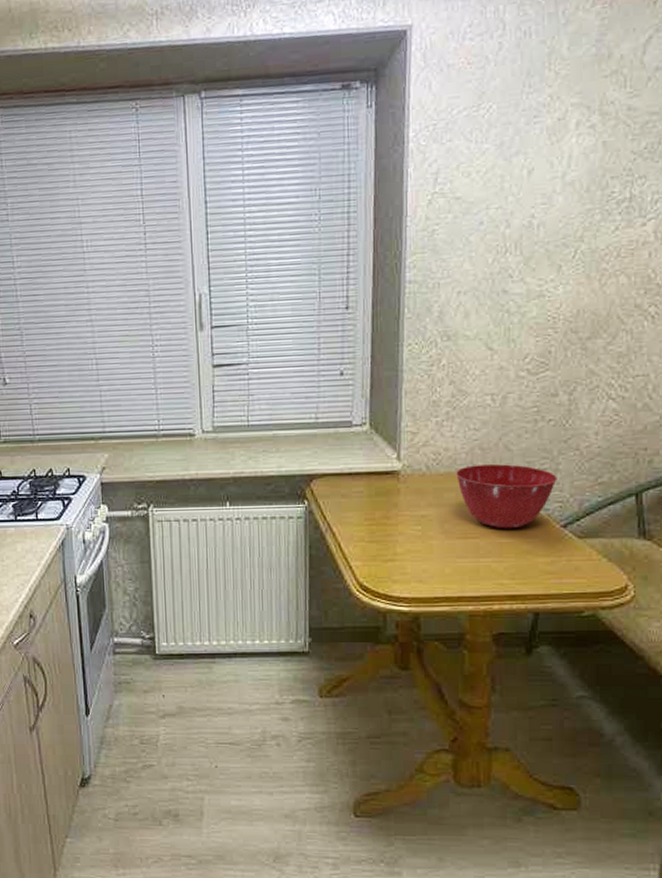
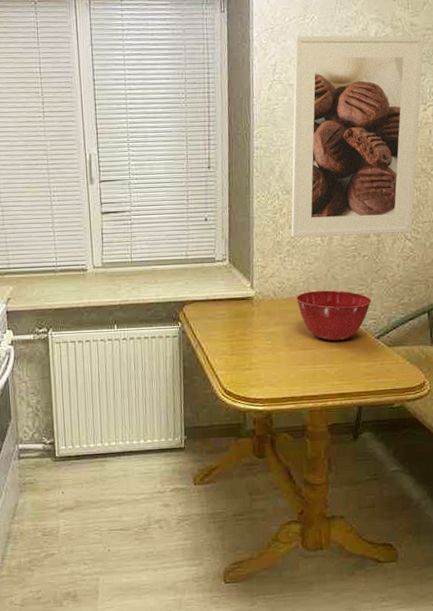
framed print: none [452,123,646,397] -> present [291,35,424,238]

